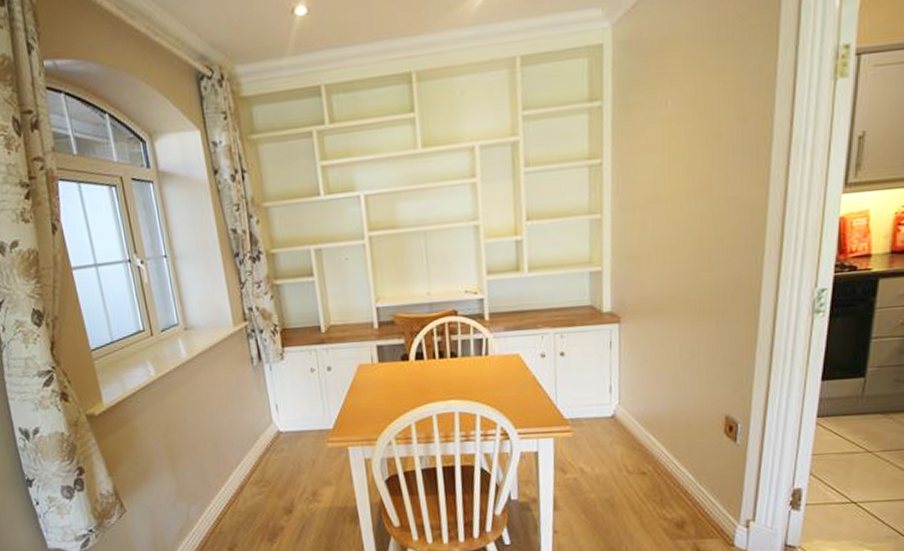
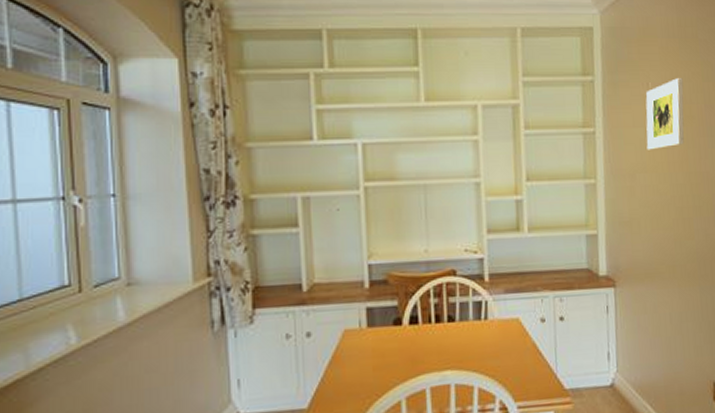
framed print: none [661,91,711,178] -> present [645,78,684,150]

